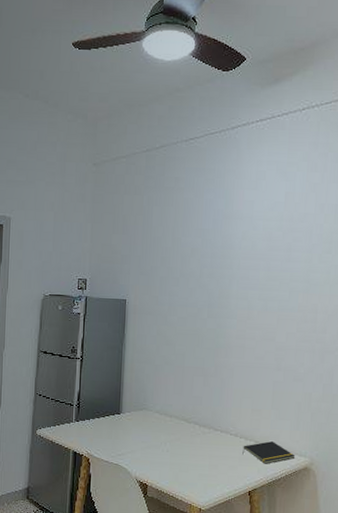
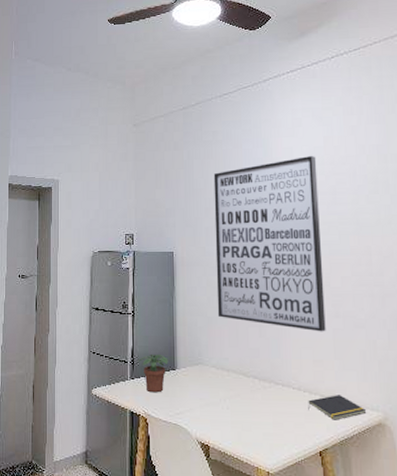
potted plant: none [83,399,115,435] -> present [138,355,170,393]
wall art: none [165,211,276,384] -> present [213,156,326,332]

